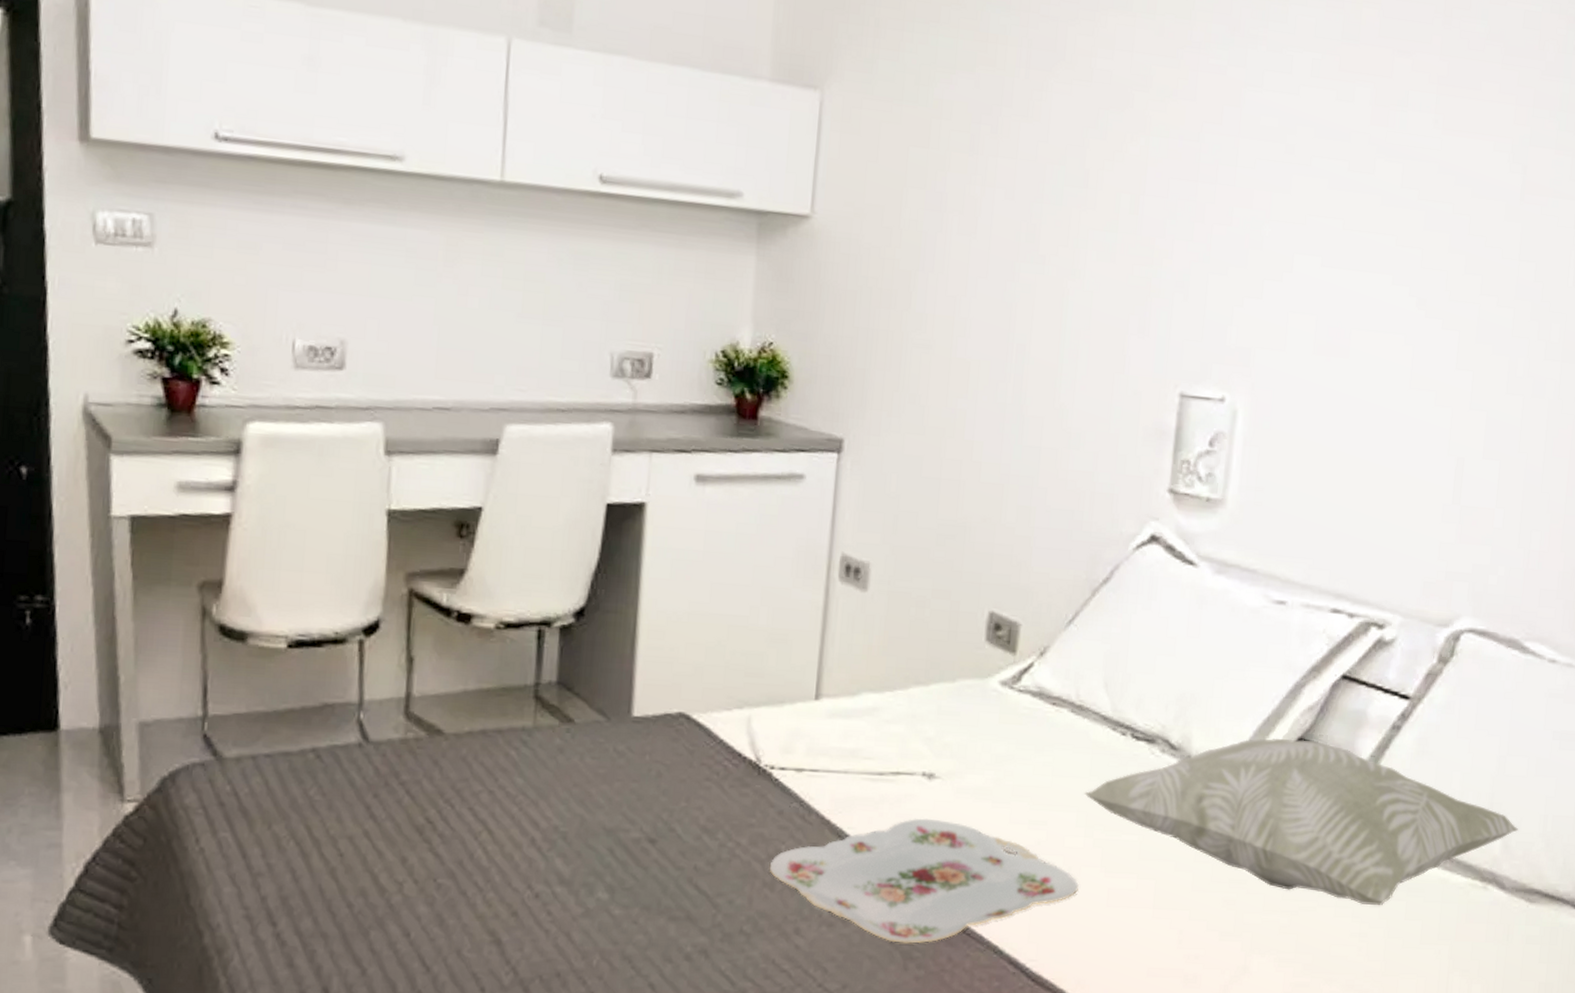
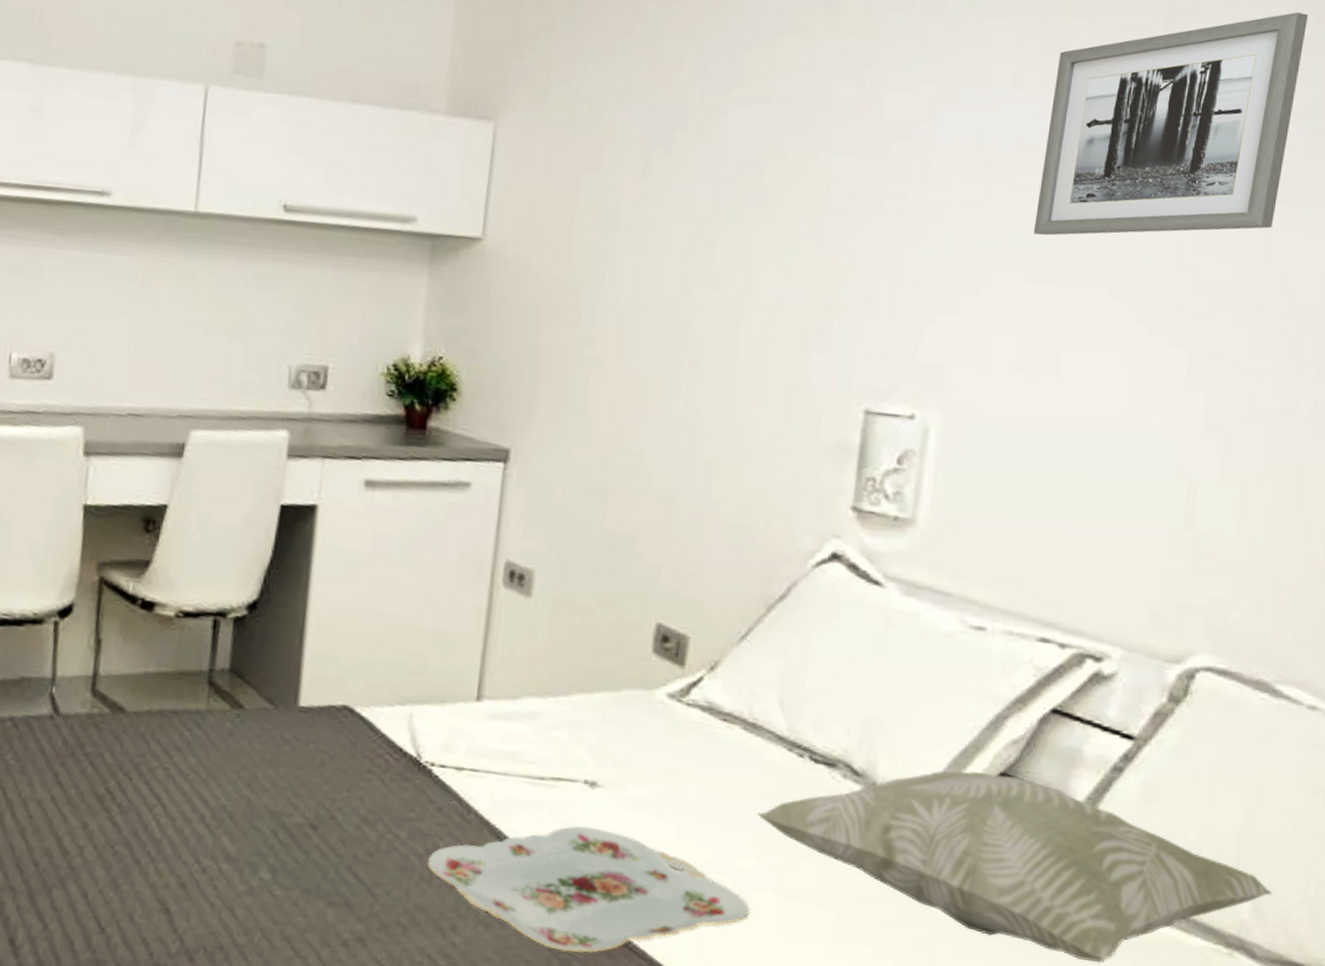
wall art: none [1329,11,1560,222] -> present [1033,12,1308,236]

